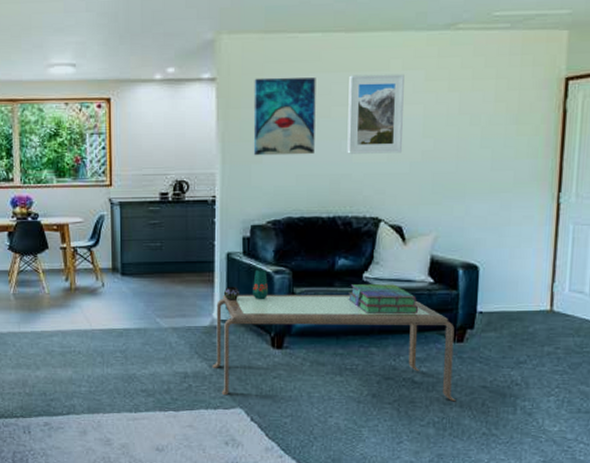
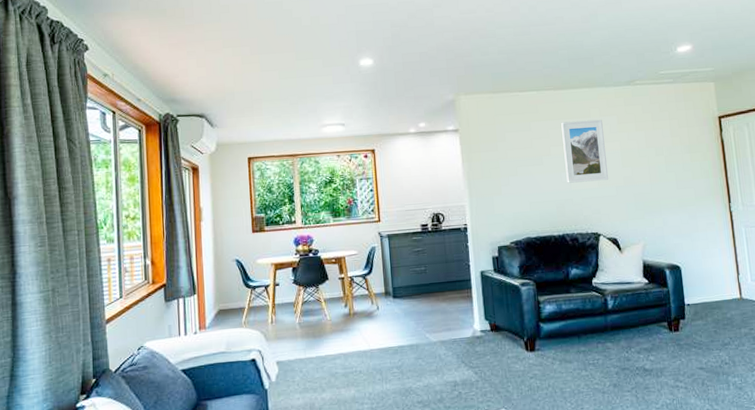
coffee table: present [212,294,457,402] -> none [476,299,682,399]
vase: present [223,269,269,300] -> none [481,282,519,313]
wall art: present [253,77,316,156] -> none [488,125,542,189]
stack of books: present [348,284,419,313] -> none [583,287,640,314]

